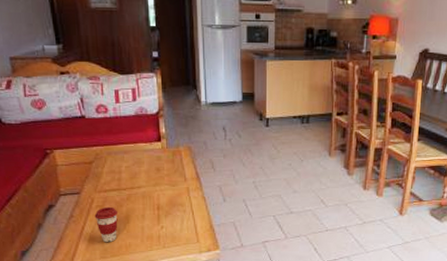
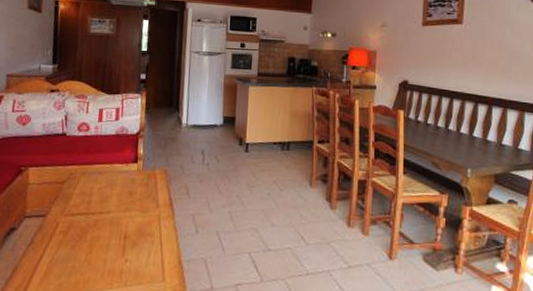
coffee cup: present [94,206,118,243] -> none [56,232,81,277]

